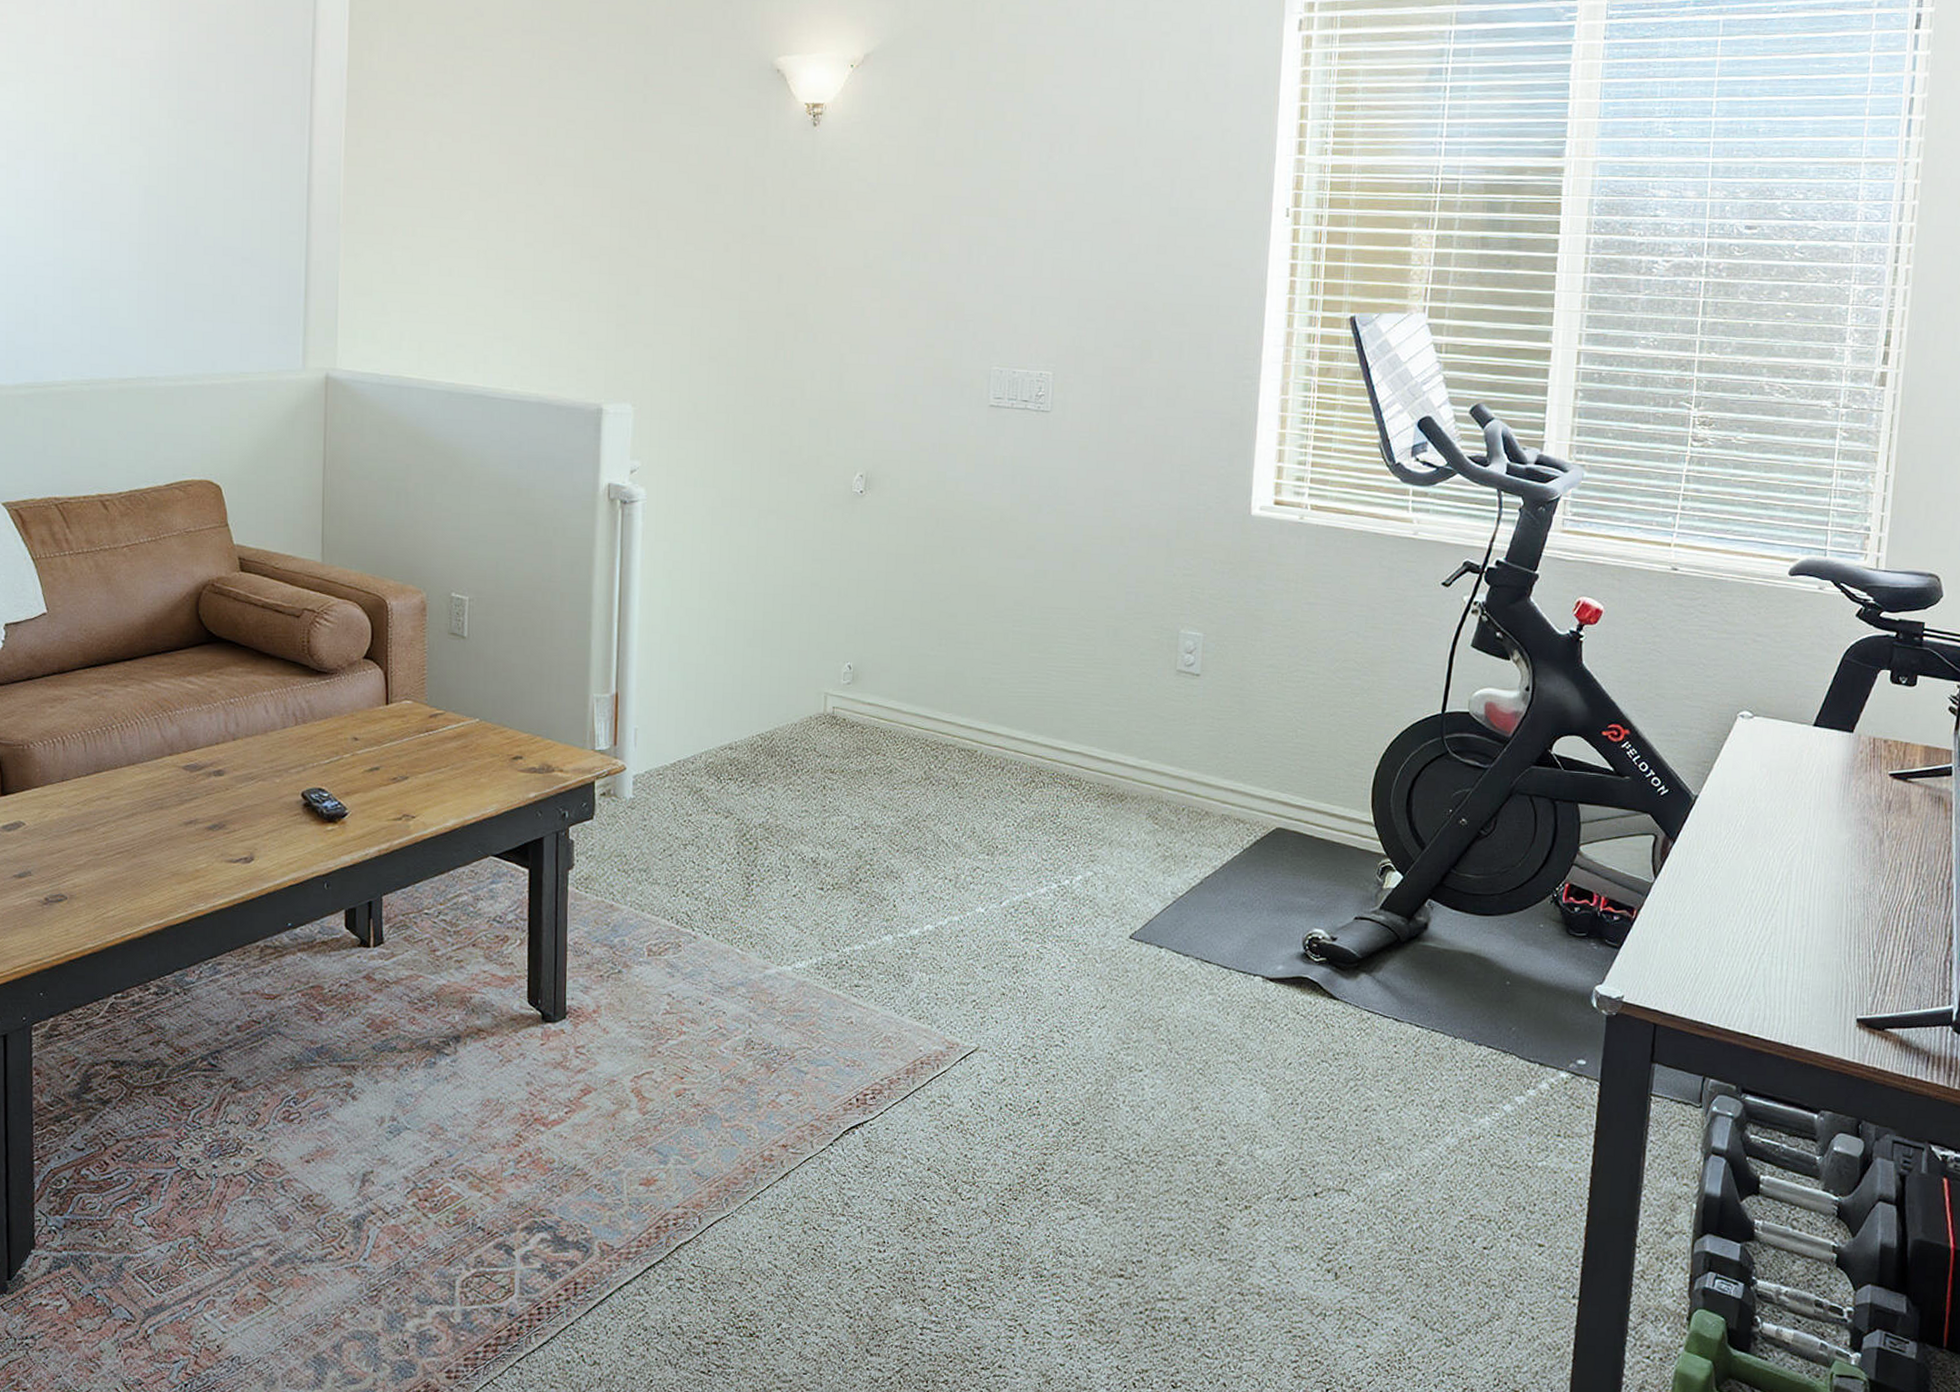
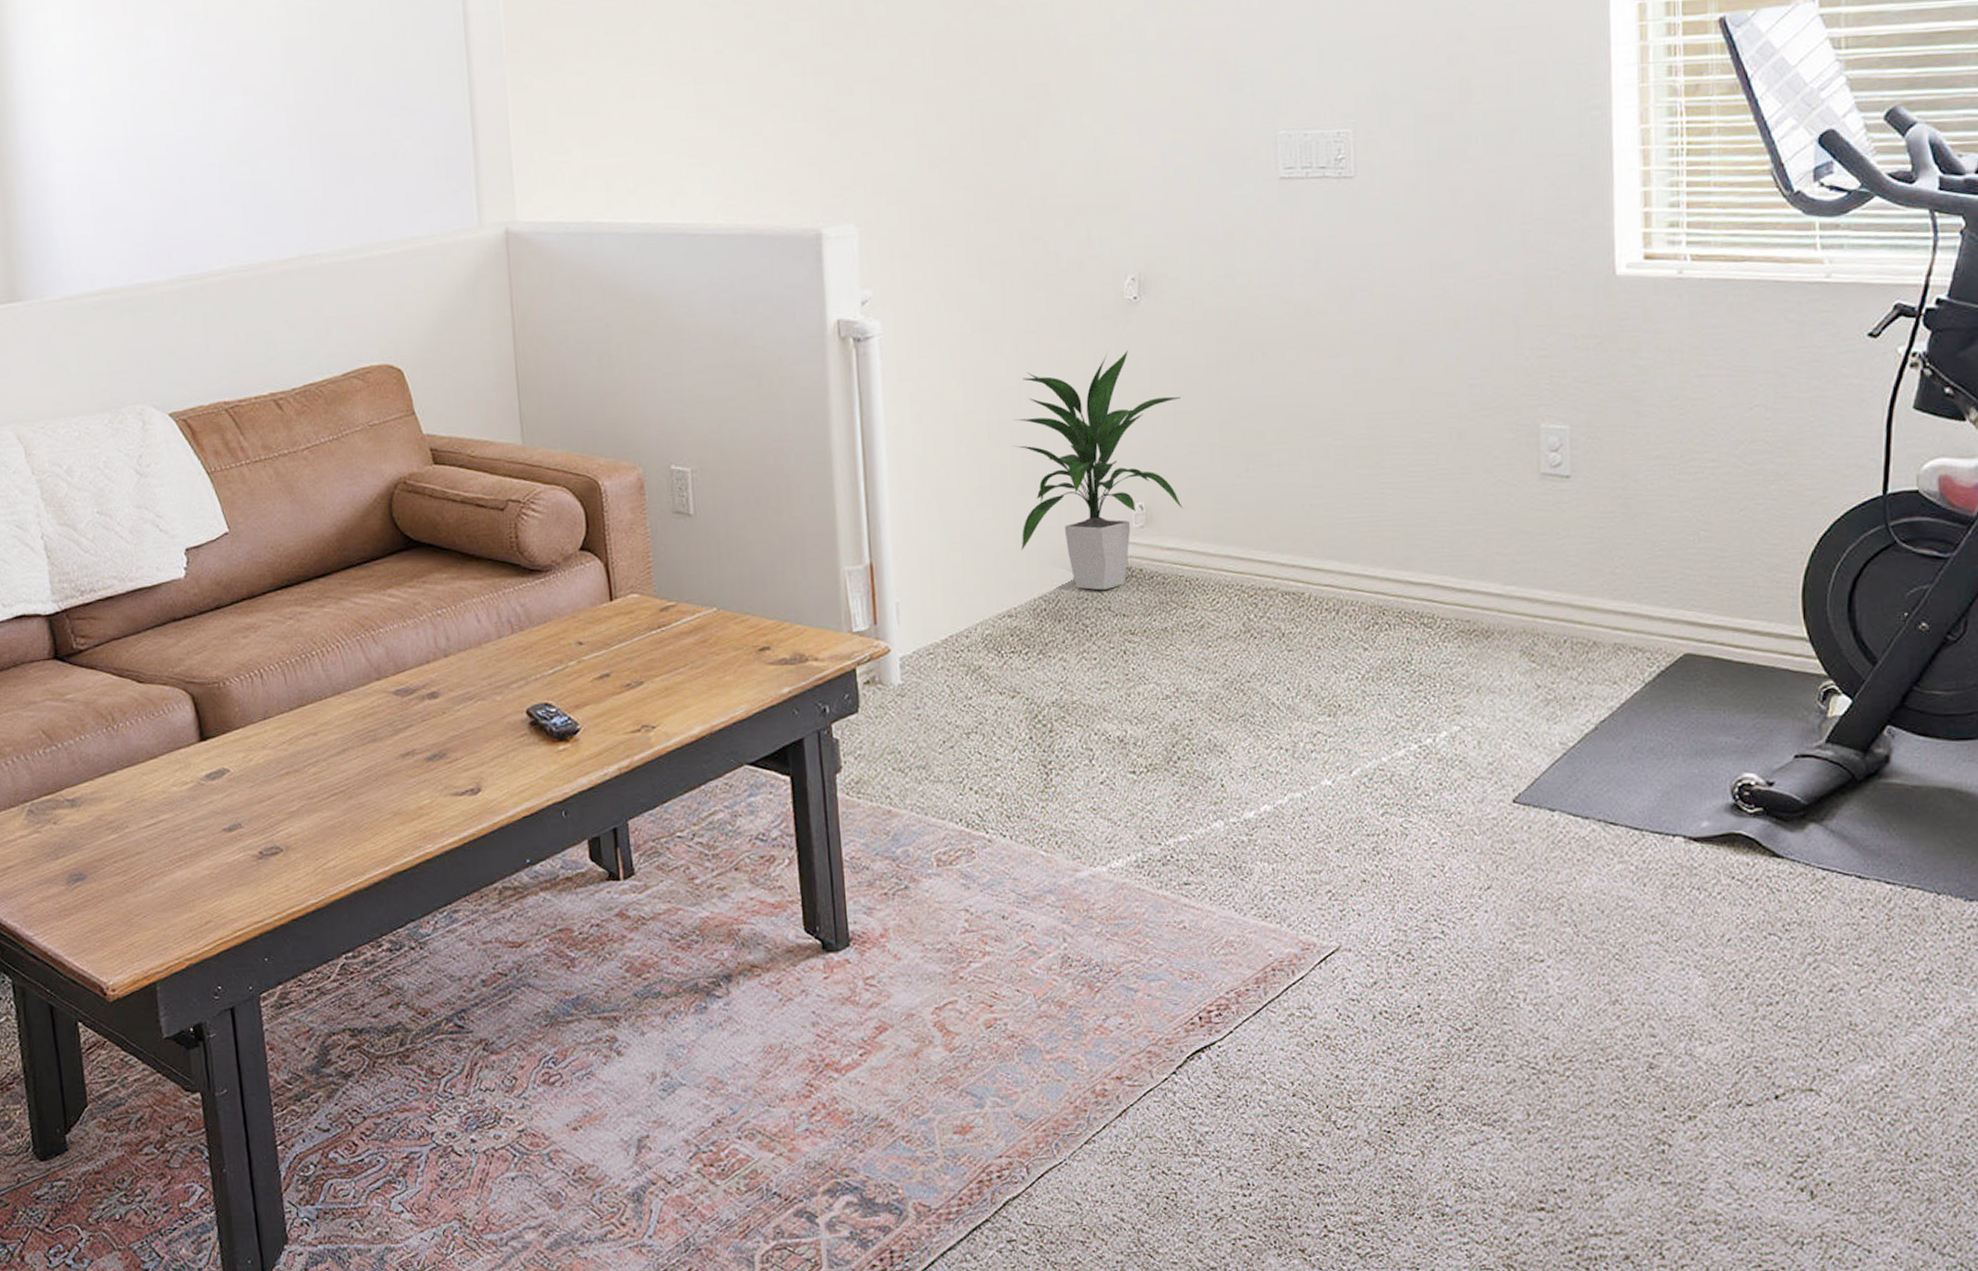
indoor plant: none [746,534,891,734] -> present [1014,350,1183,591]

